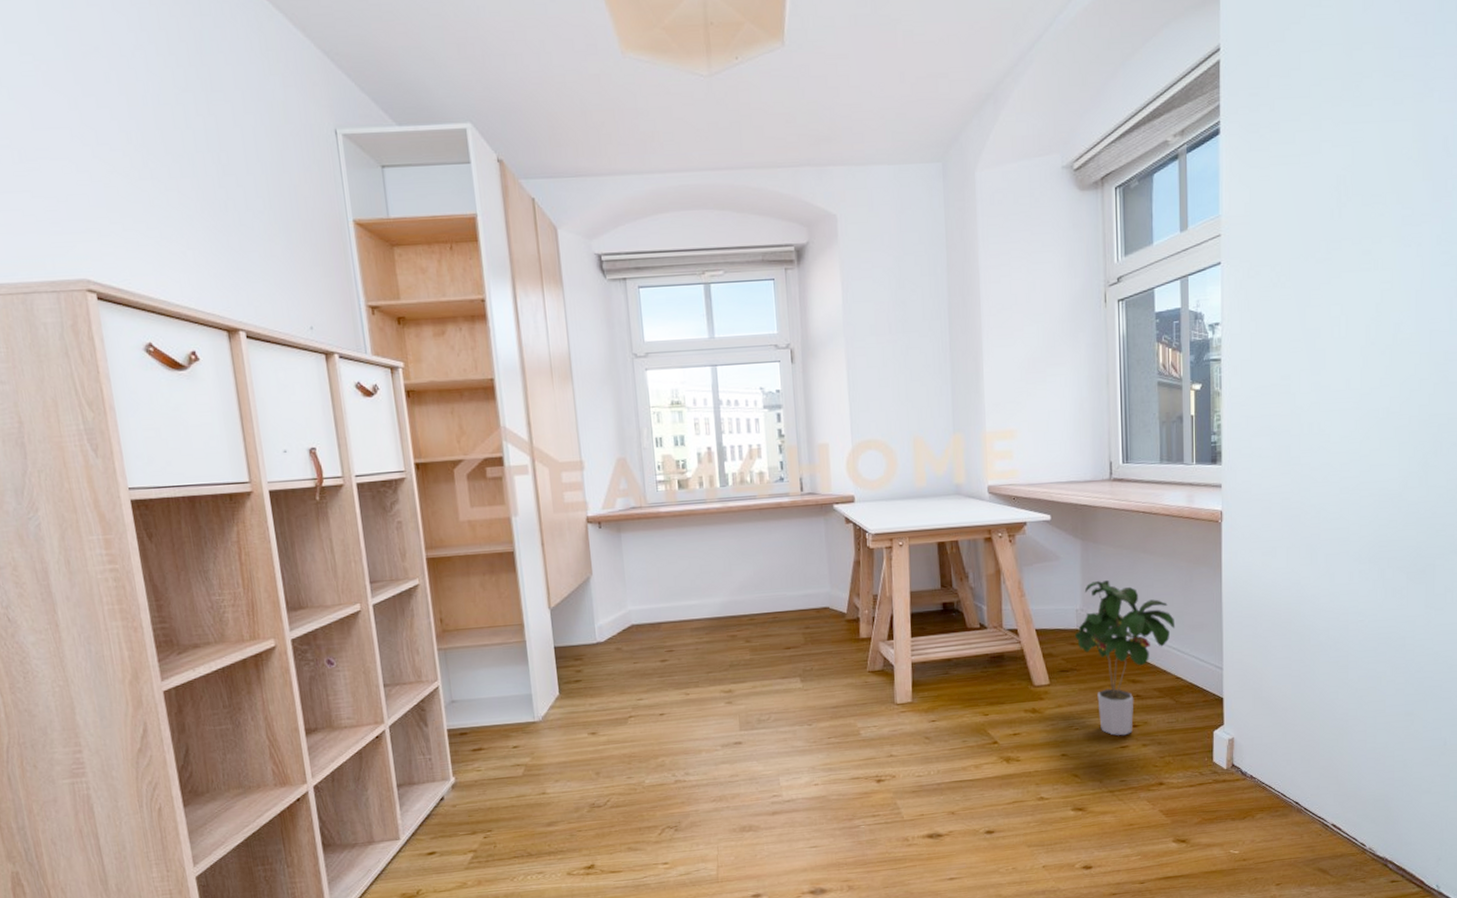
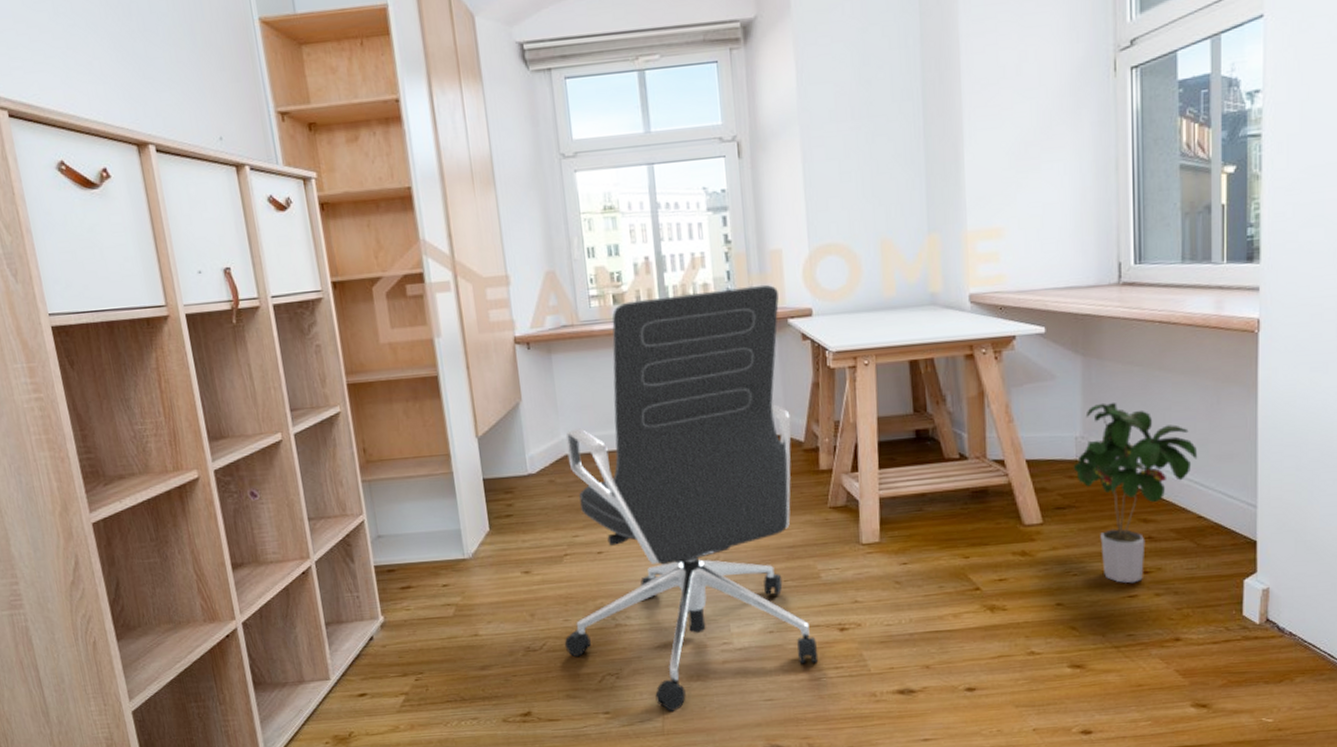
office chair: none [627,474,858,860] -> present [564,285,819,711]

